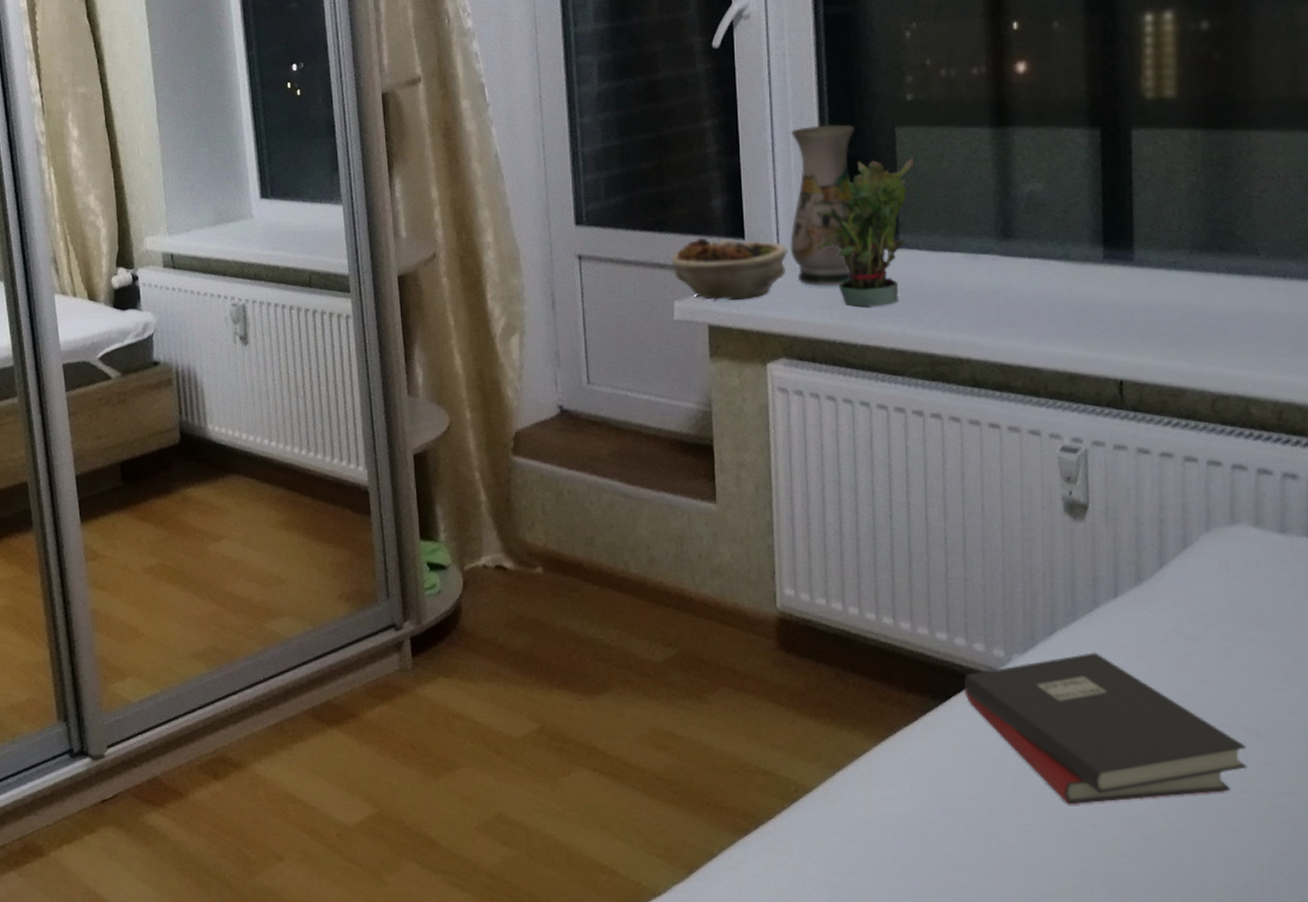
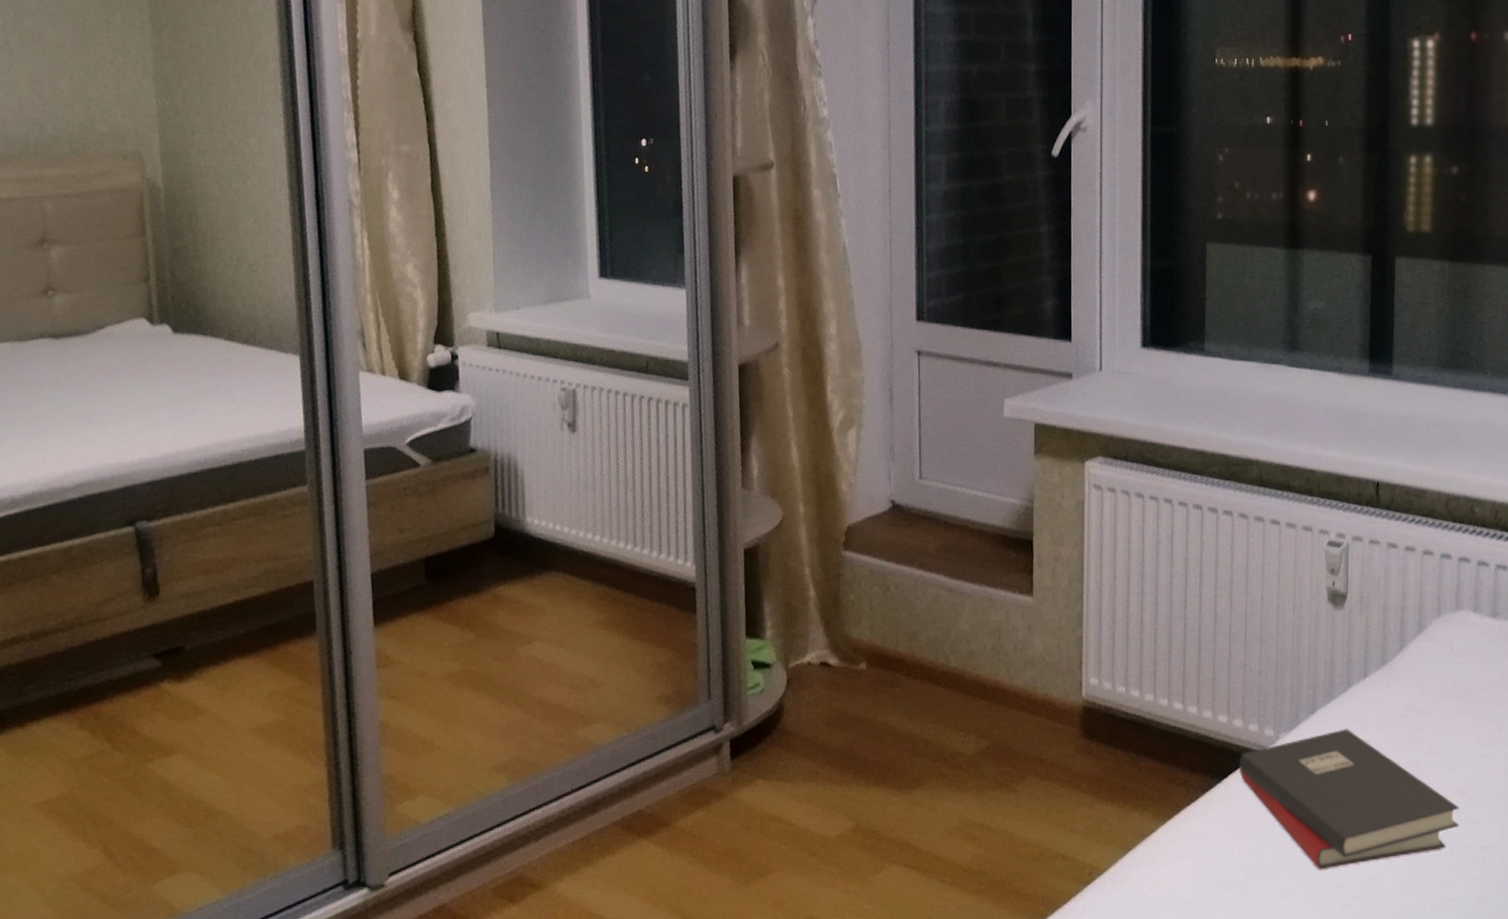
succulent planter: present [671,237,788,300] -> none [1004,338,1109,399]
vase: present [790,124,856,287] -> none [1111,236,1173,390]
potted plant: present [814,157,915,306] -> none [1131,271,1221,409]

